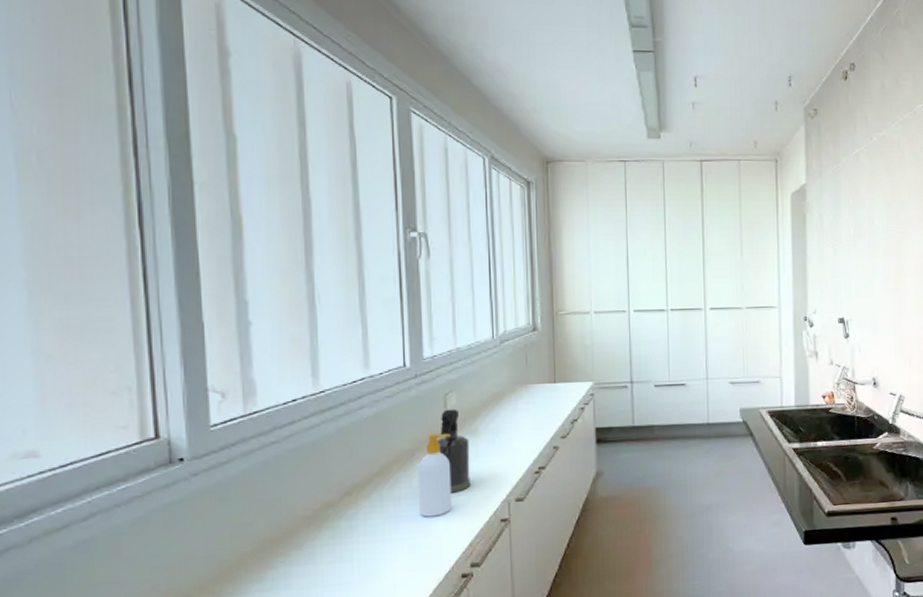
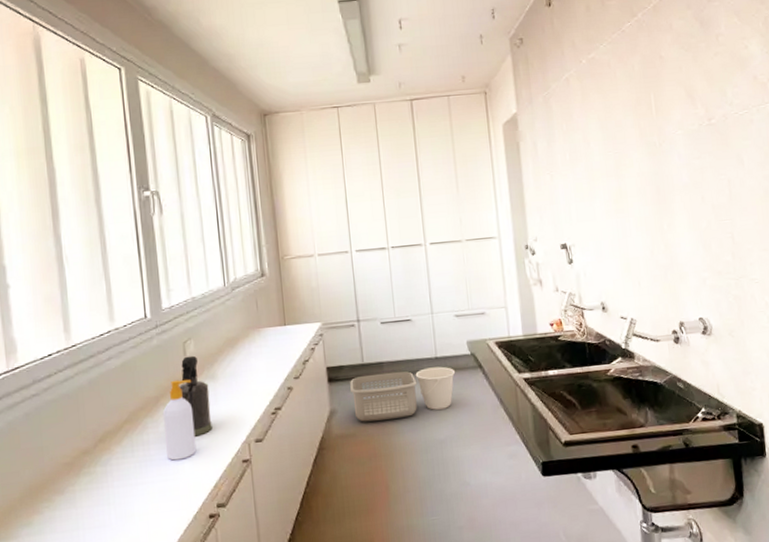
clothes hamper: none [619,435,687,485] -> present [350,371,417,422]
bucket: none [686,432,727,477] -> present [415,366,456,411]

